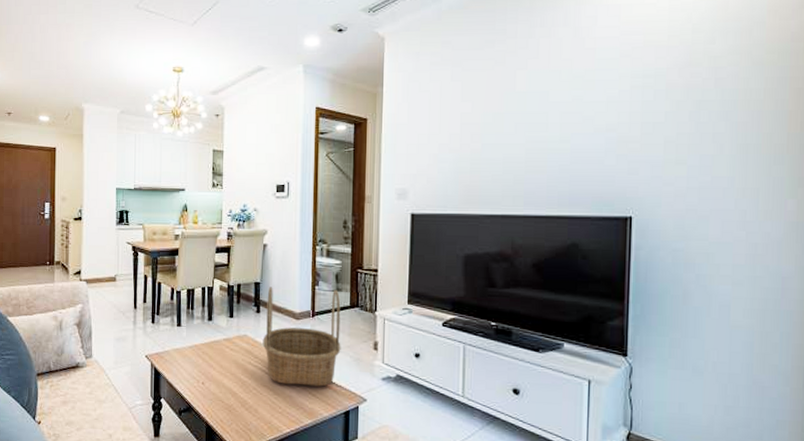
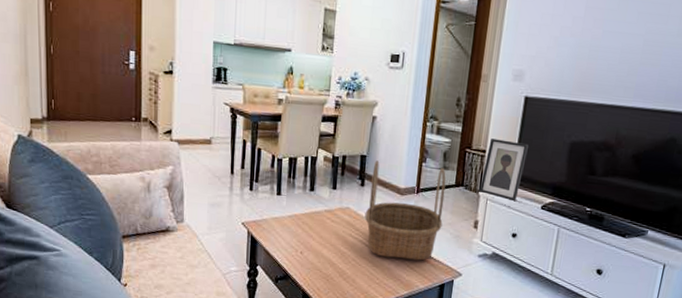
picture frame: none [375,257,421,320] -> present [479,139,528,202]

